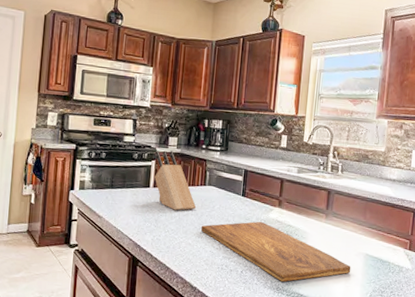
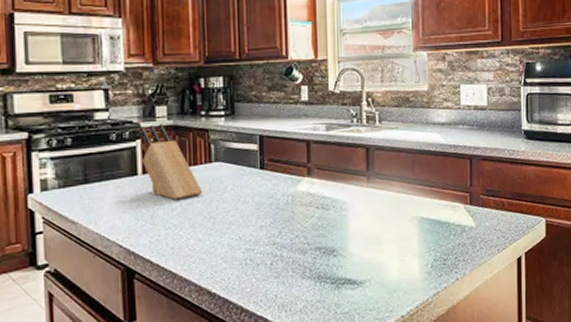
cutting board: present [200,221,351,282] -> none [211,197,405,268]

